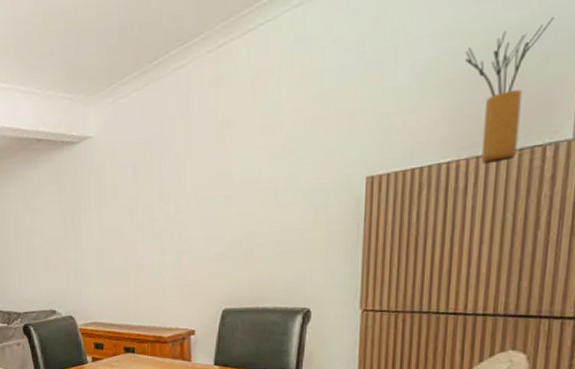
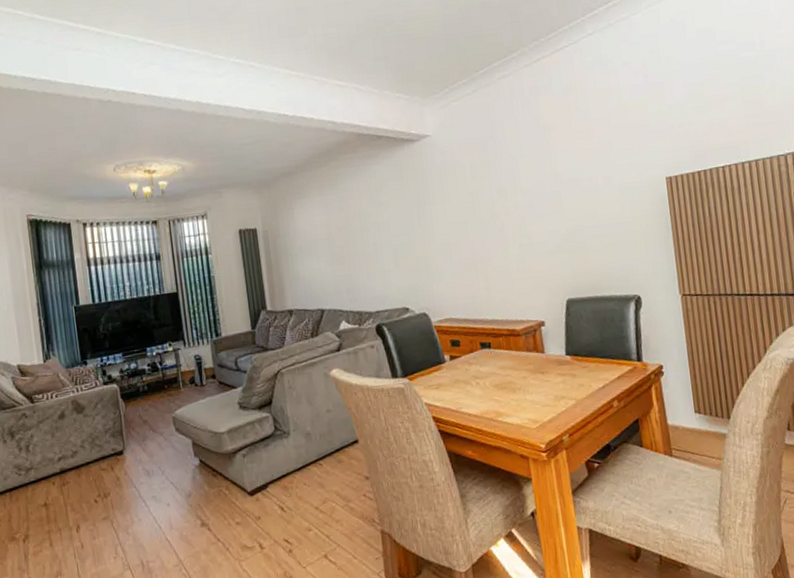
vase: present [465,17,555,164] -> none [719,59,773,168]

